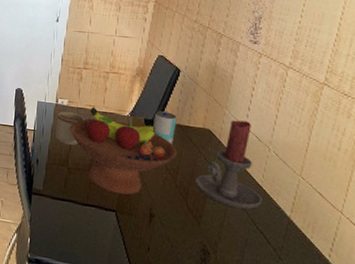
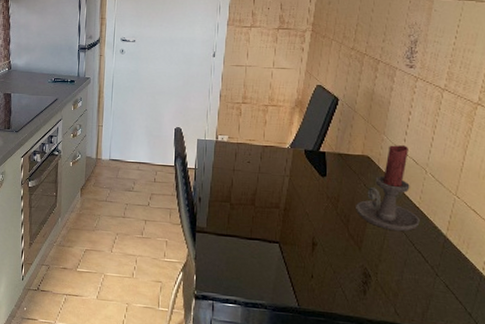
mug: present [55,111,85,145] -> none [217,148,245,181]
fruit bowl: present [69,106,177,196] -> none [230,141,337,227]
beverage can: present [153,111,177,145] -> none [314,141,336,173]

